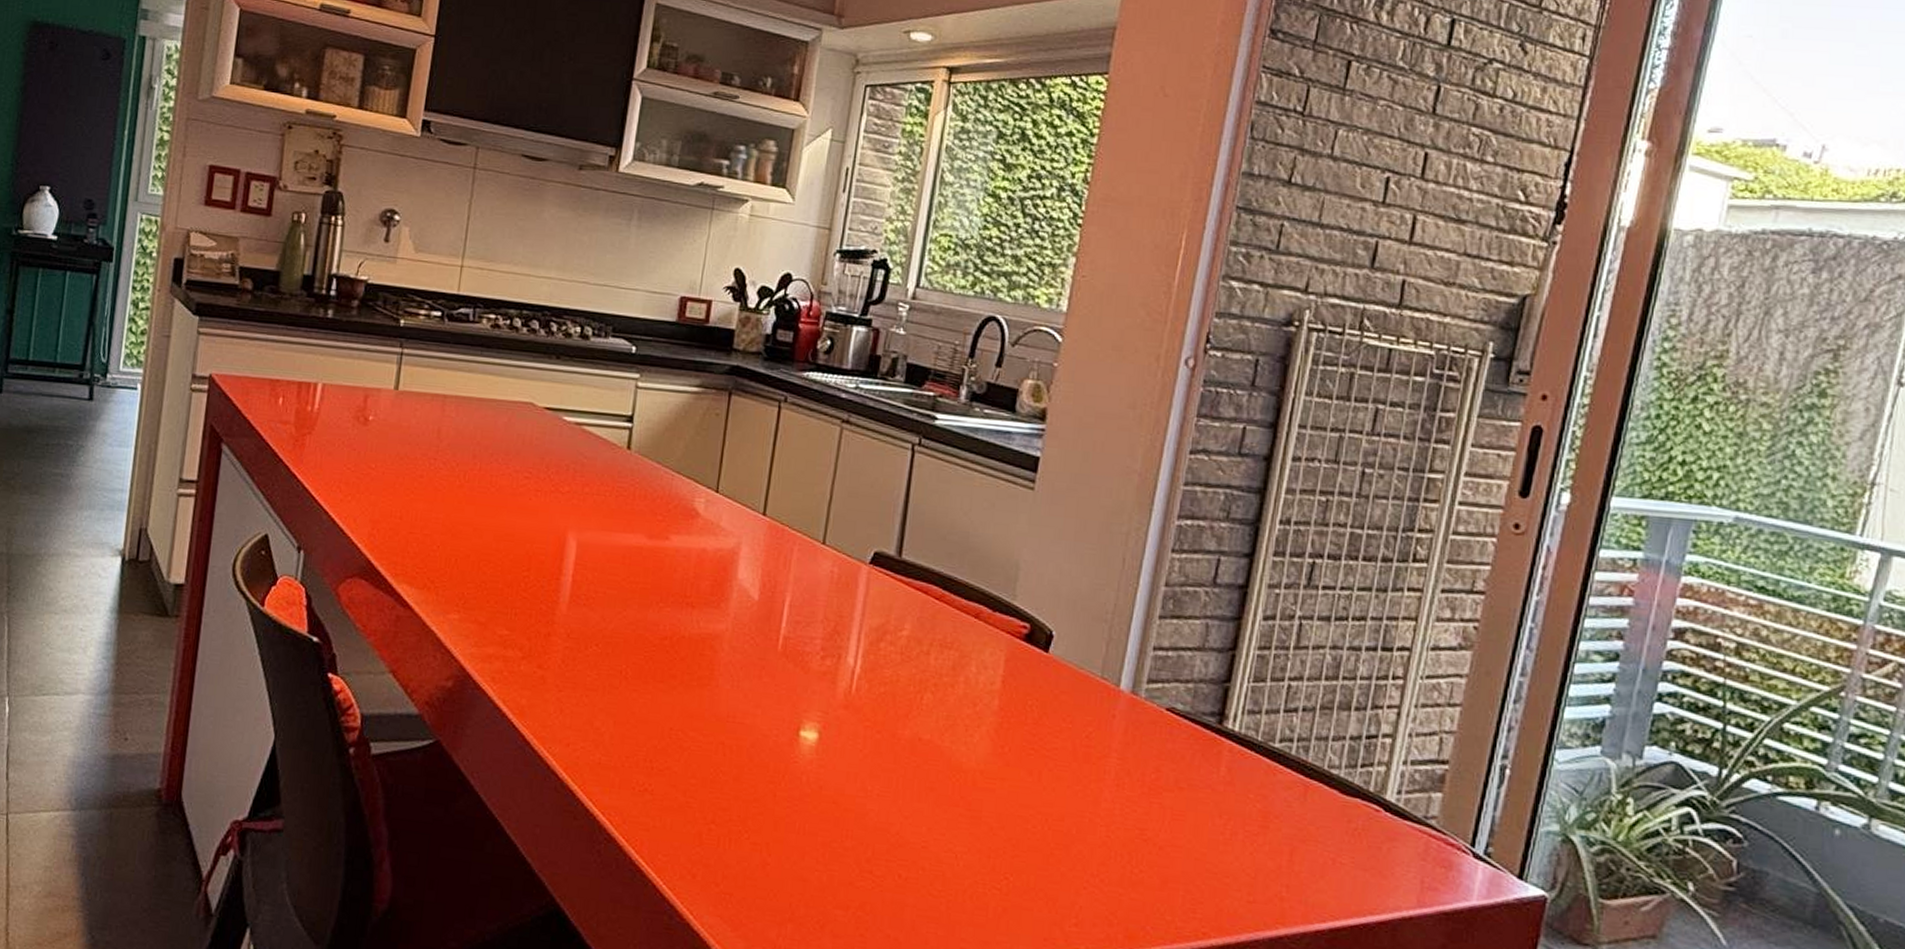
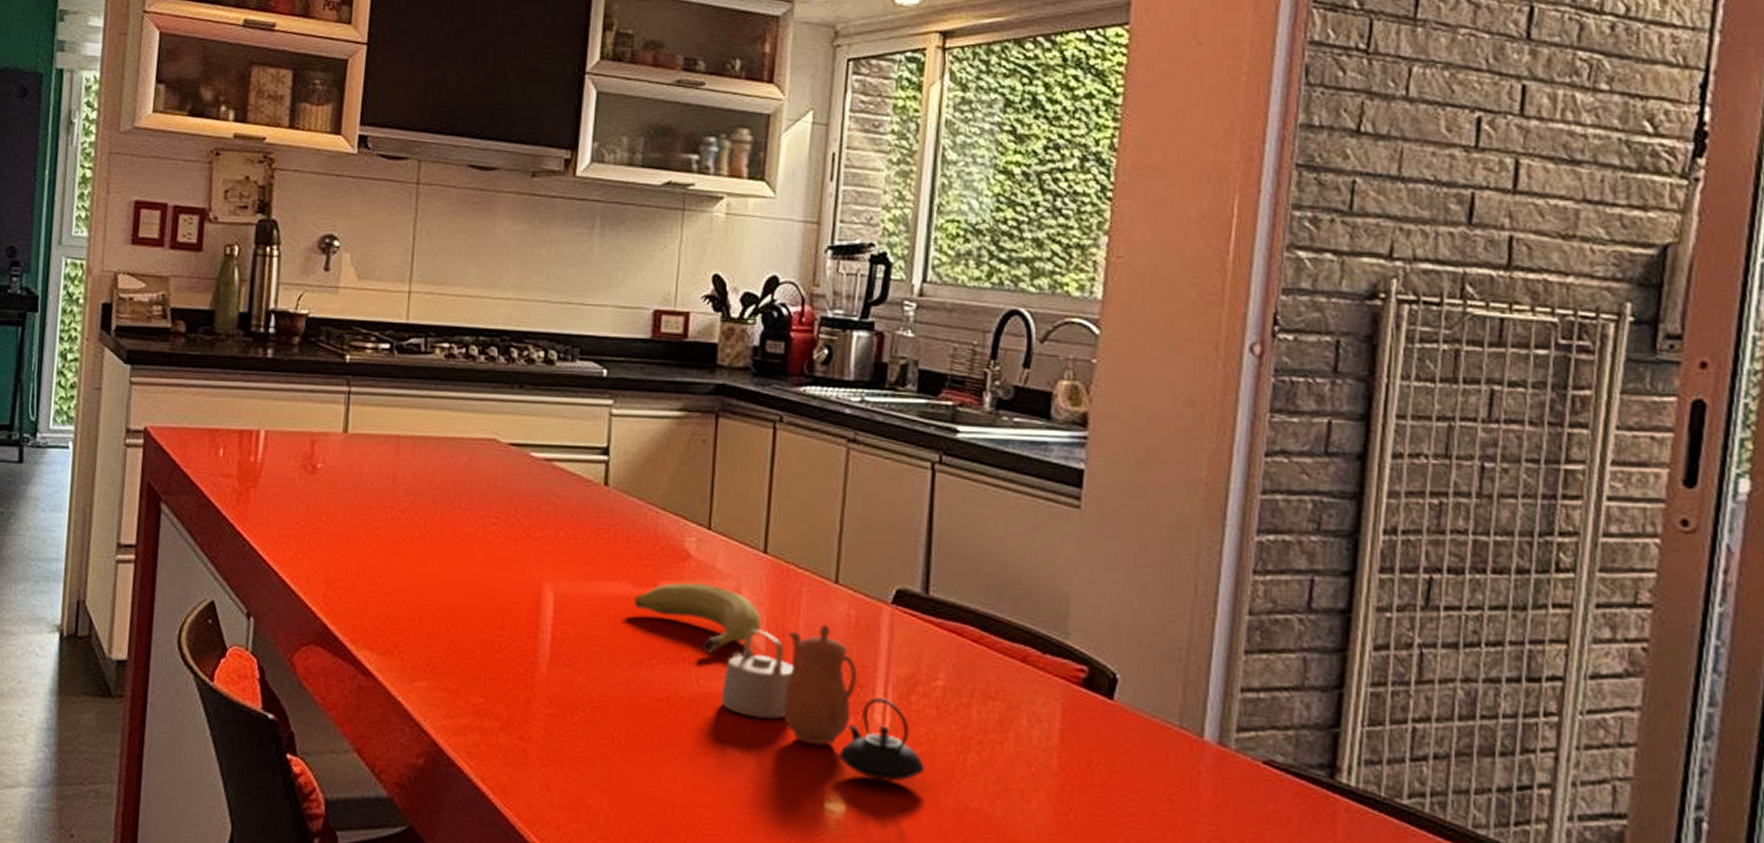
fruit: none [647,537,757,600] -> present [634,582,761,654]
teapot: none [717,578,888,715] -> present [721,624,926,782]

